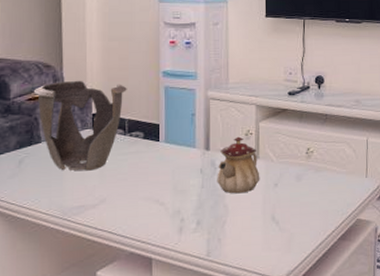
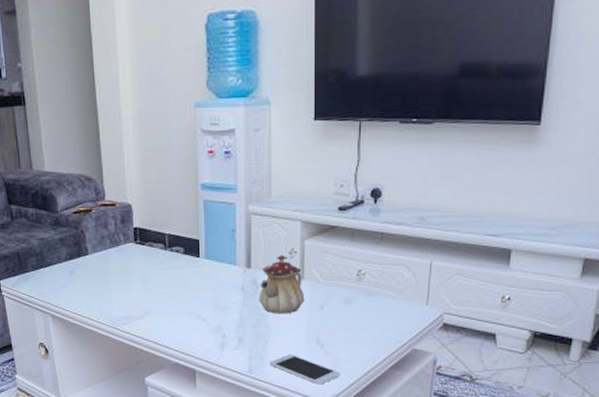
decorative bowl: present [33,80,127,171] -> none [78,193,166,284]
smartphone: none [228,233,295,262] -> present [270,355,340,385]

